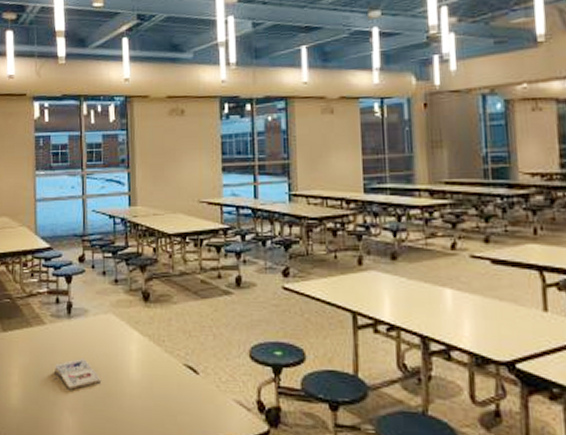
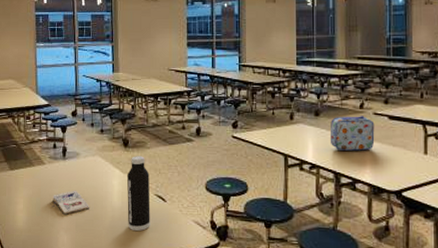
water bottle: none [149,313,179,414] -> present [127,156,150,232]
lunch box: none [412,259,474,307] -> present [329,116,375,151]

